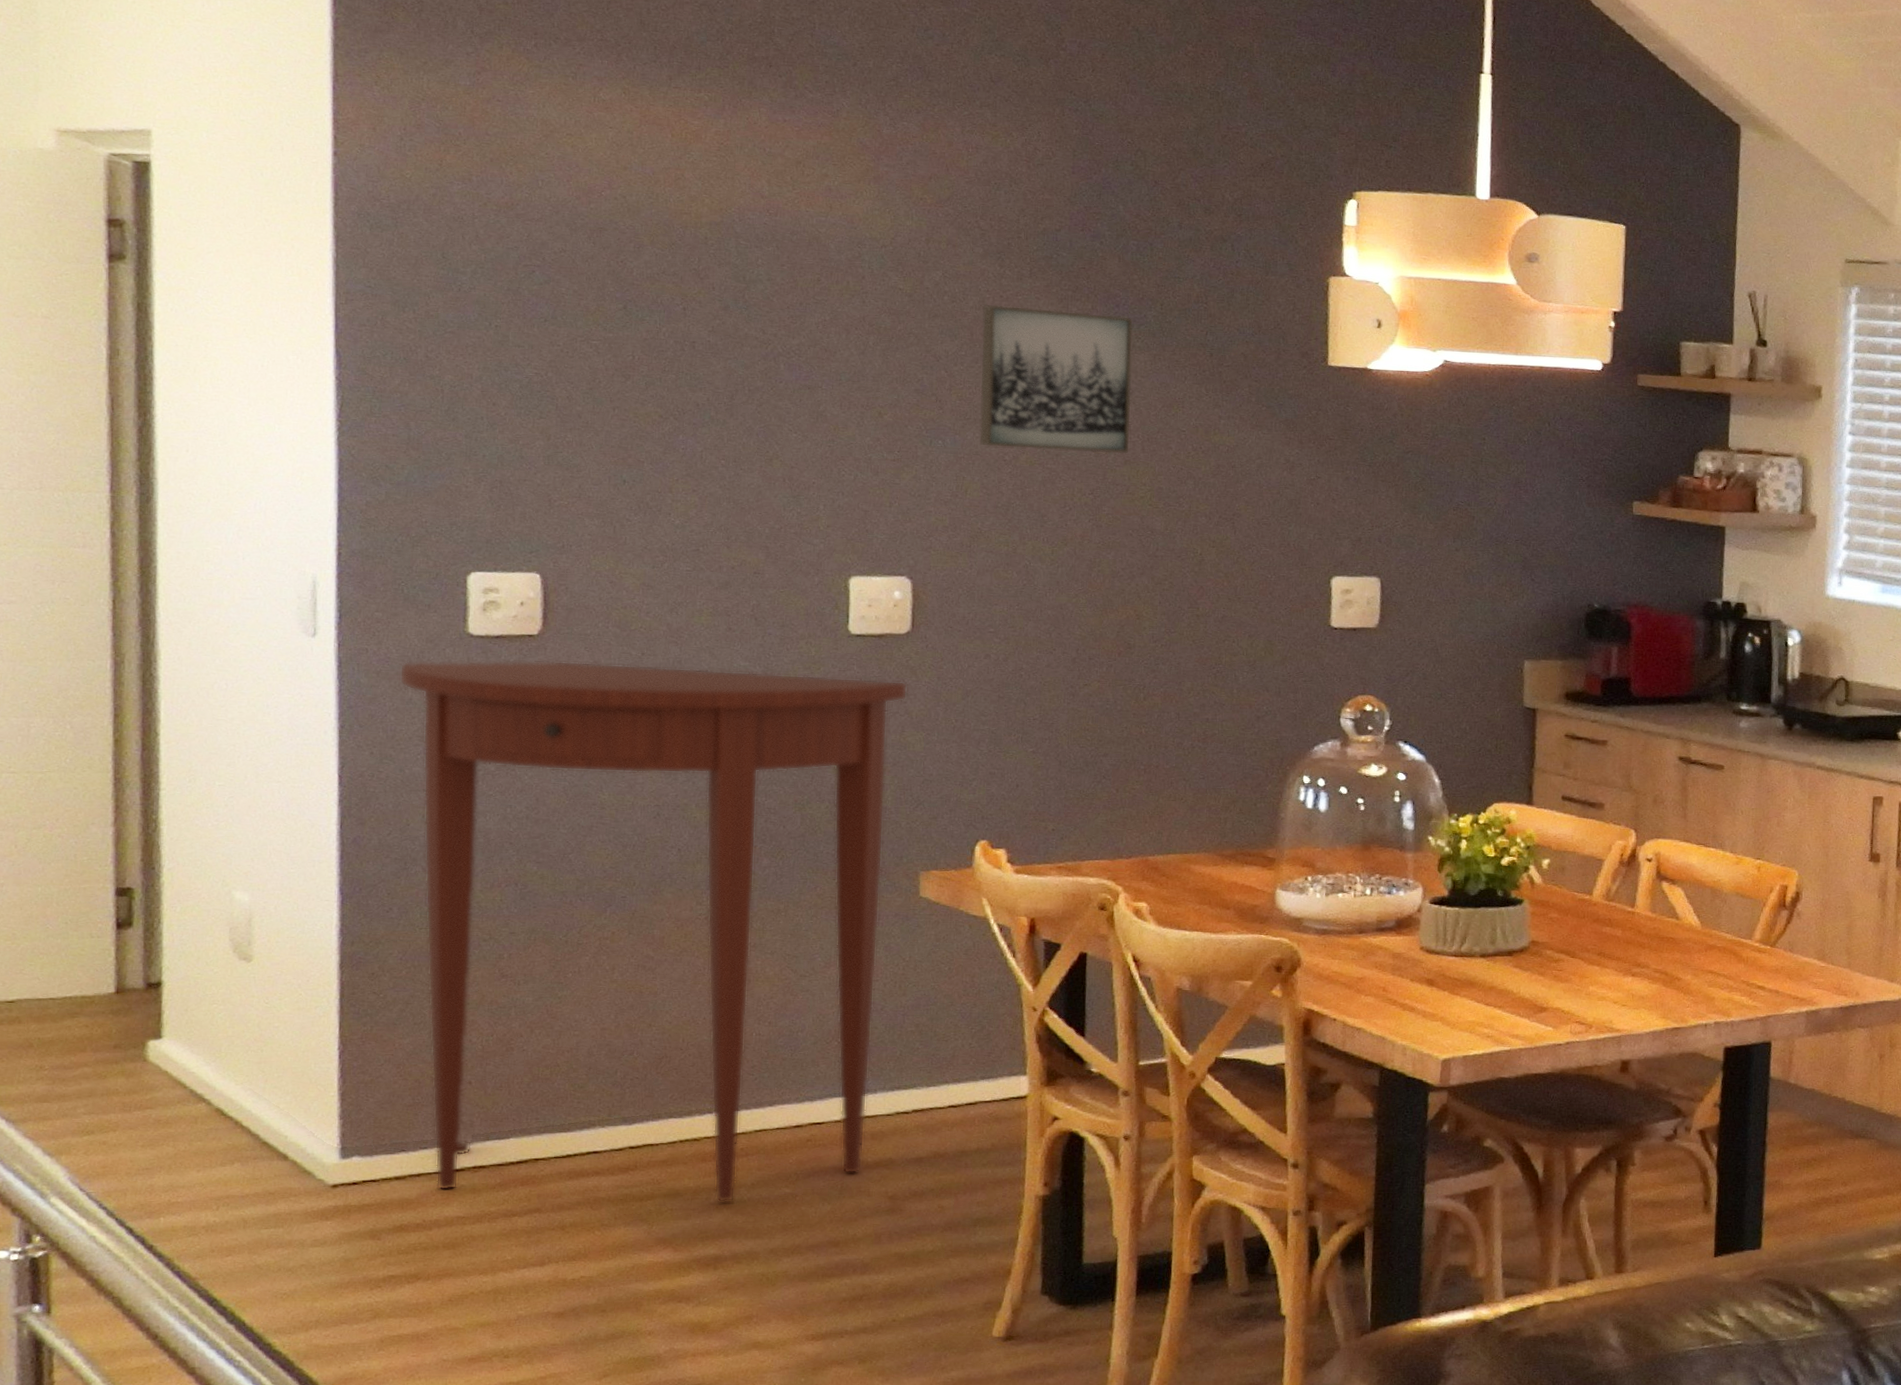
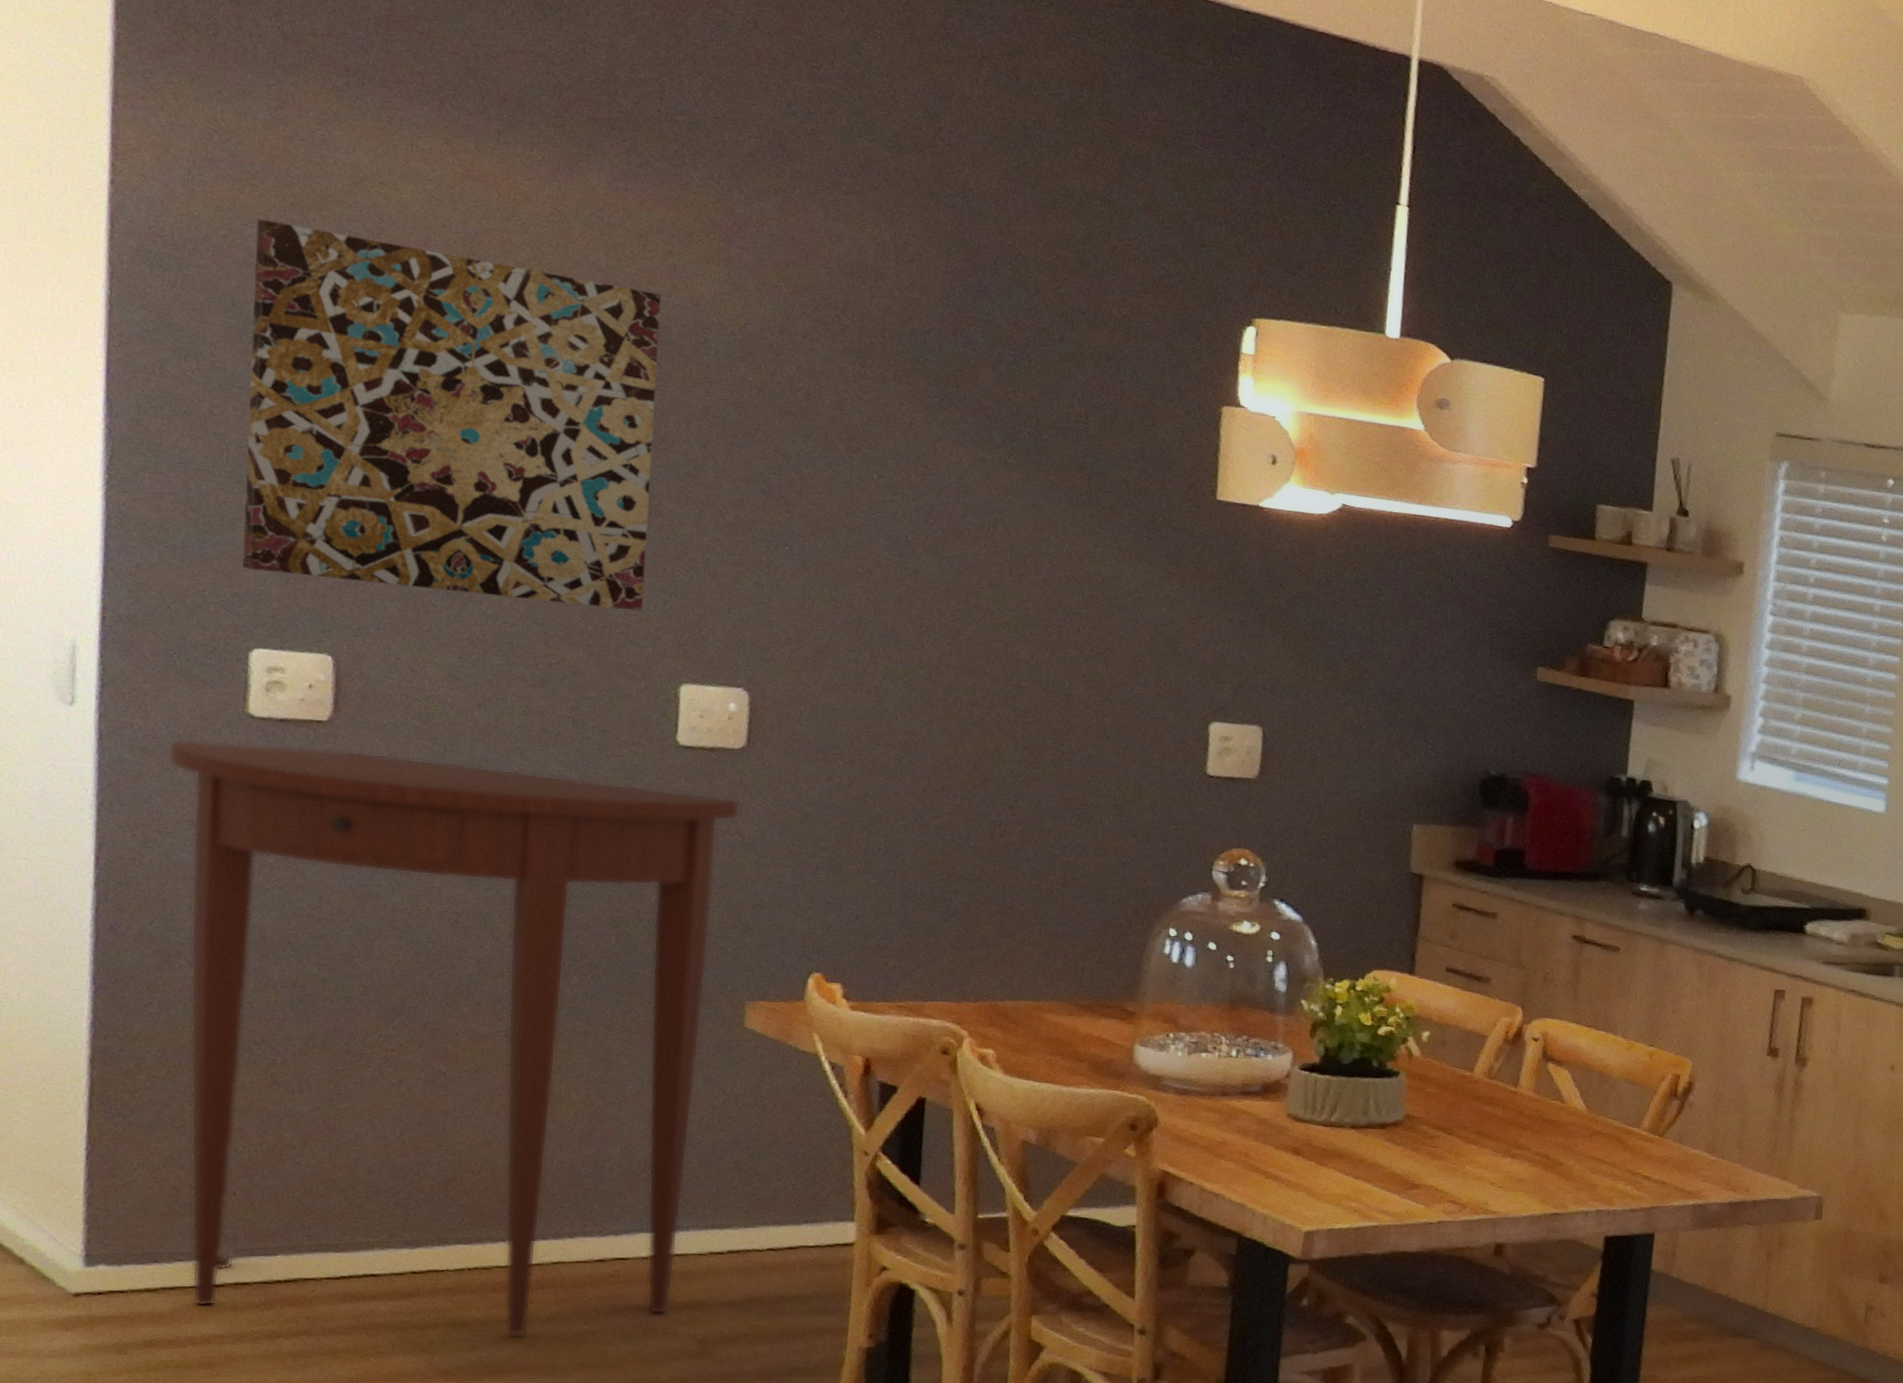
wall art: none [458,177,819,511] -> present [242,219,661,611]
wall art: present [979,305,1133,454] -> none [830,406,1005,576]

